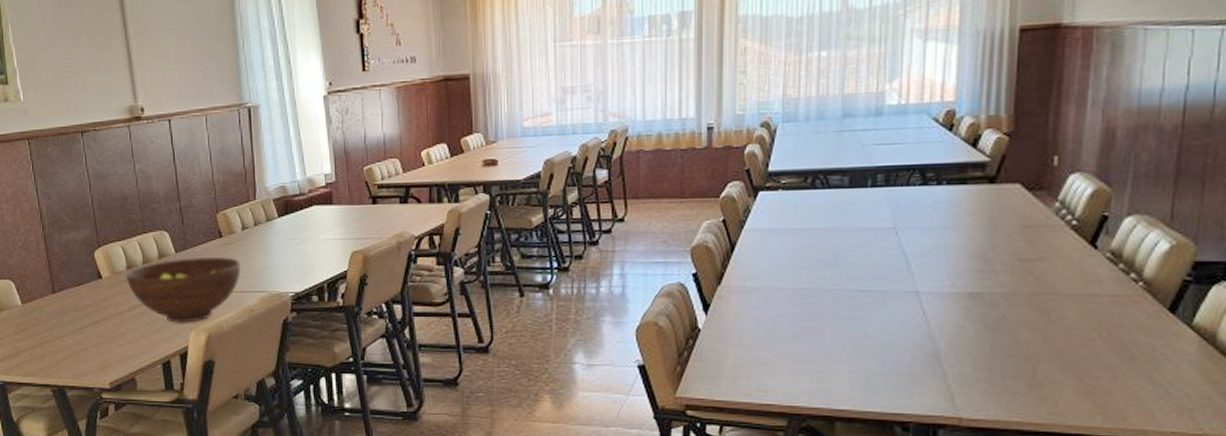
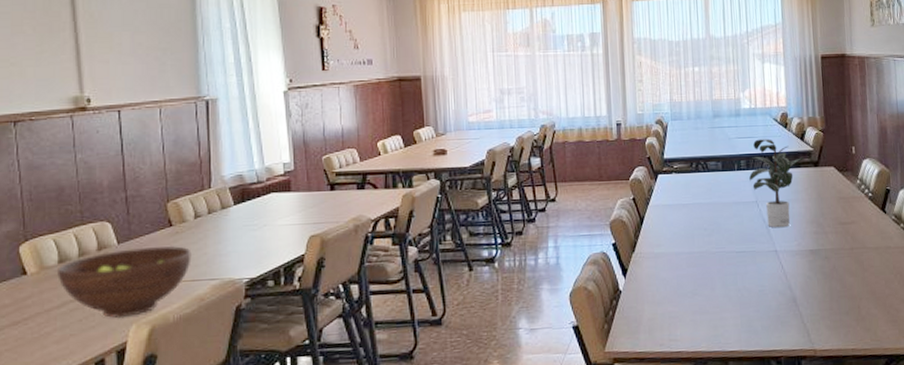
potted plant: none [888,145,975,263] -> present [749,139,804,228]

